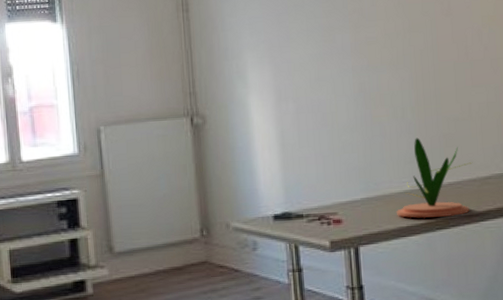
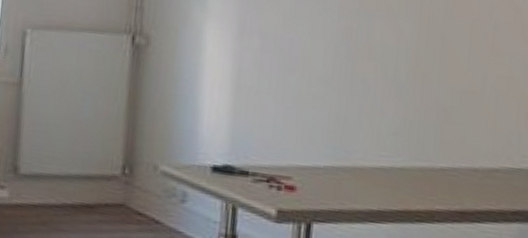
plant: present [397,137,473,218] -> none [367,105,478,209]

